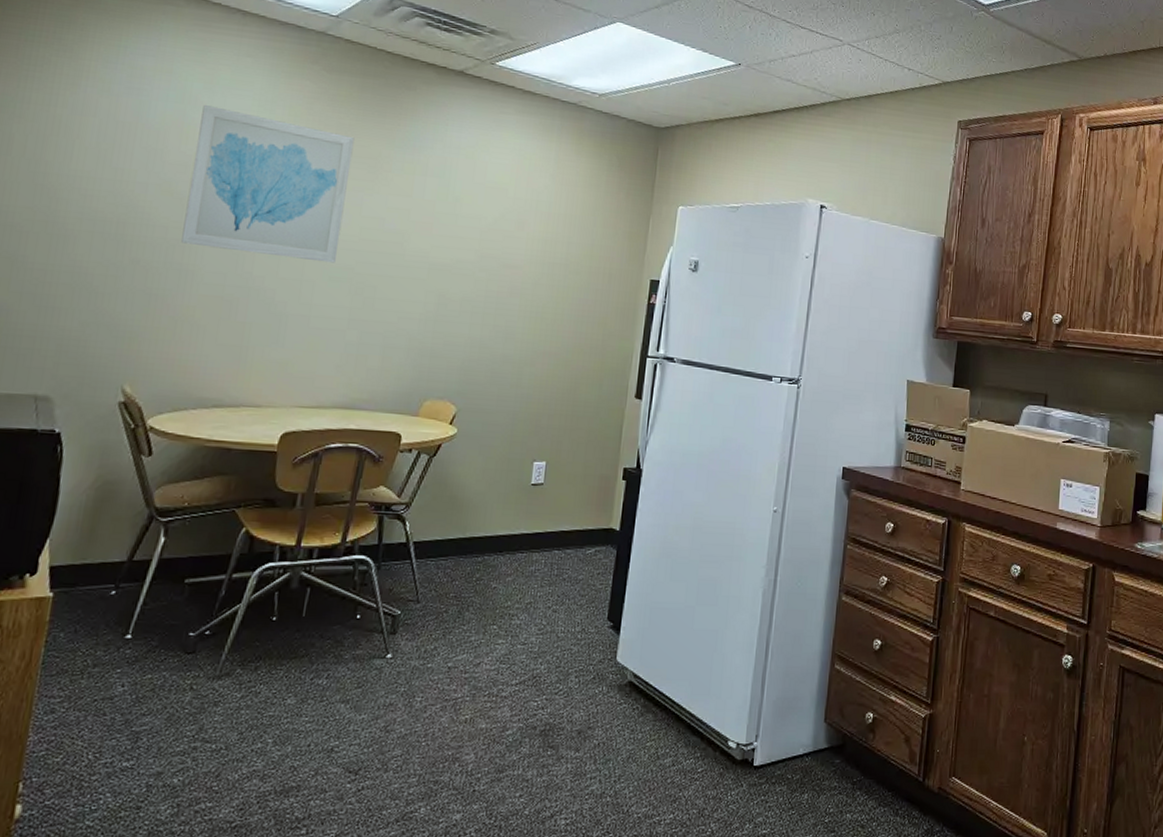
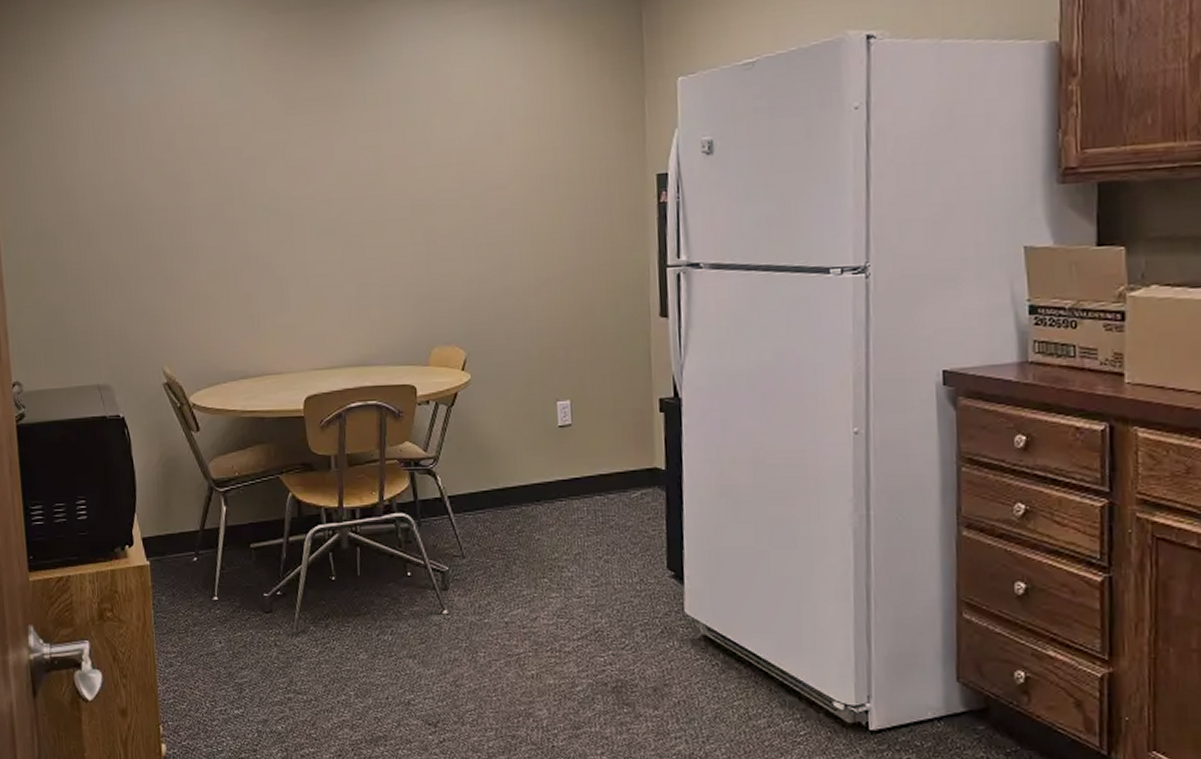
wall art: present [181,104,355,263] -> none [172,77,320,222]

